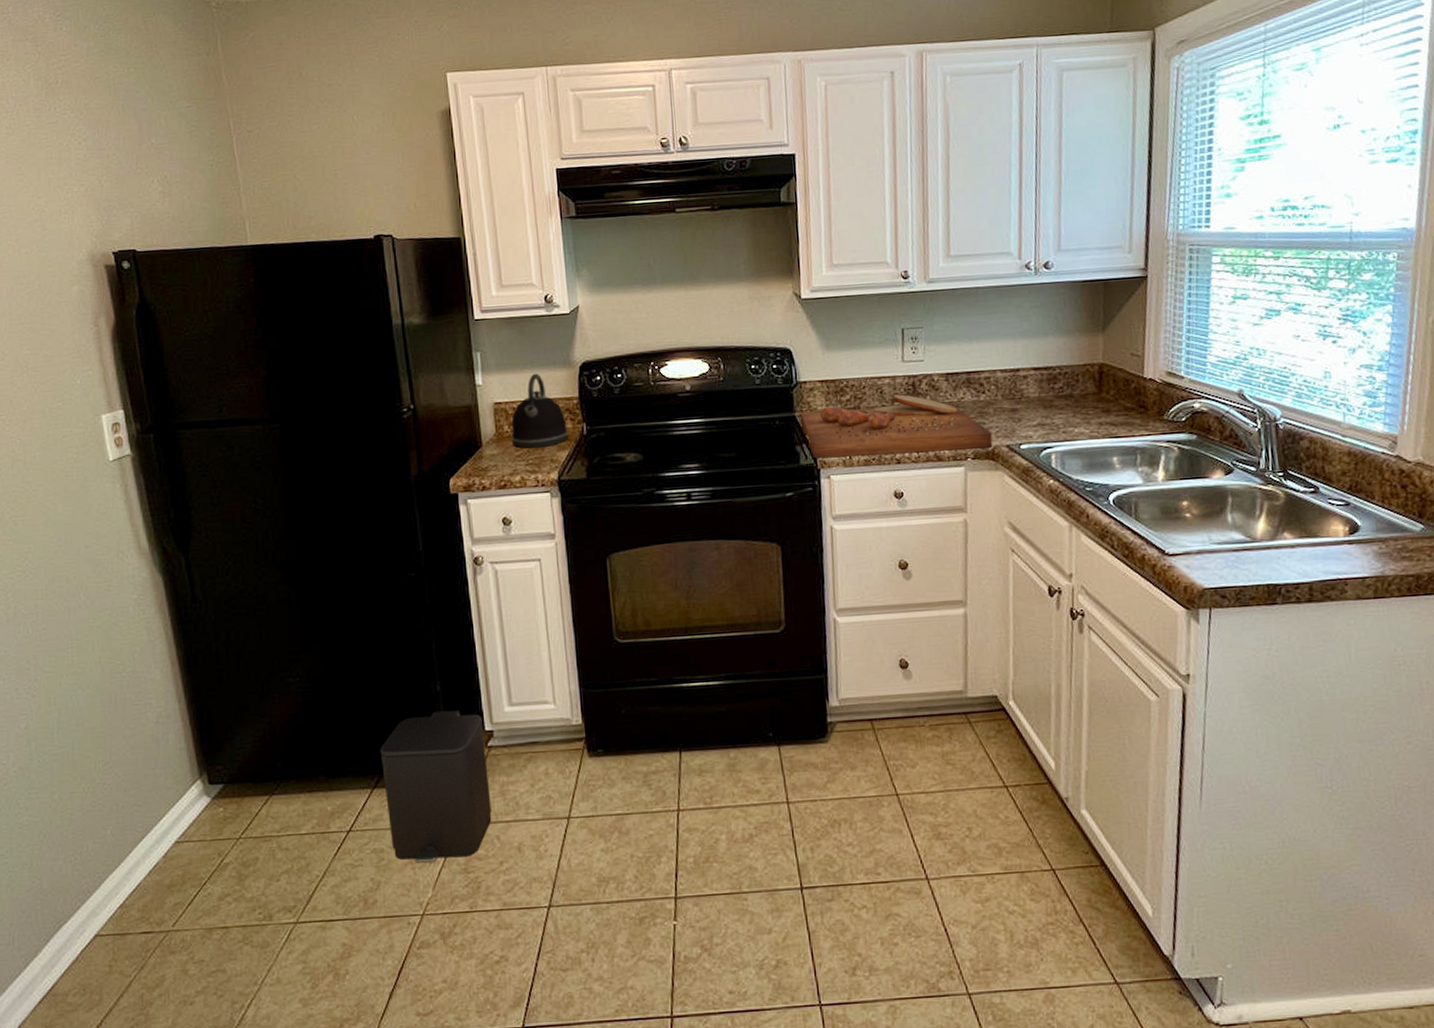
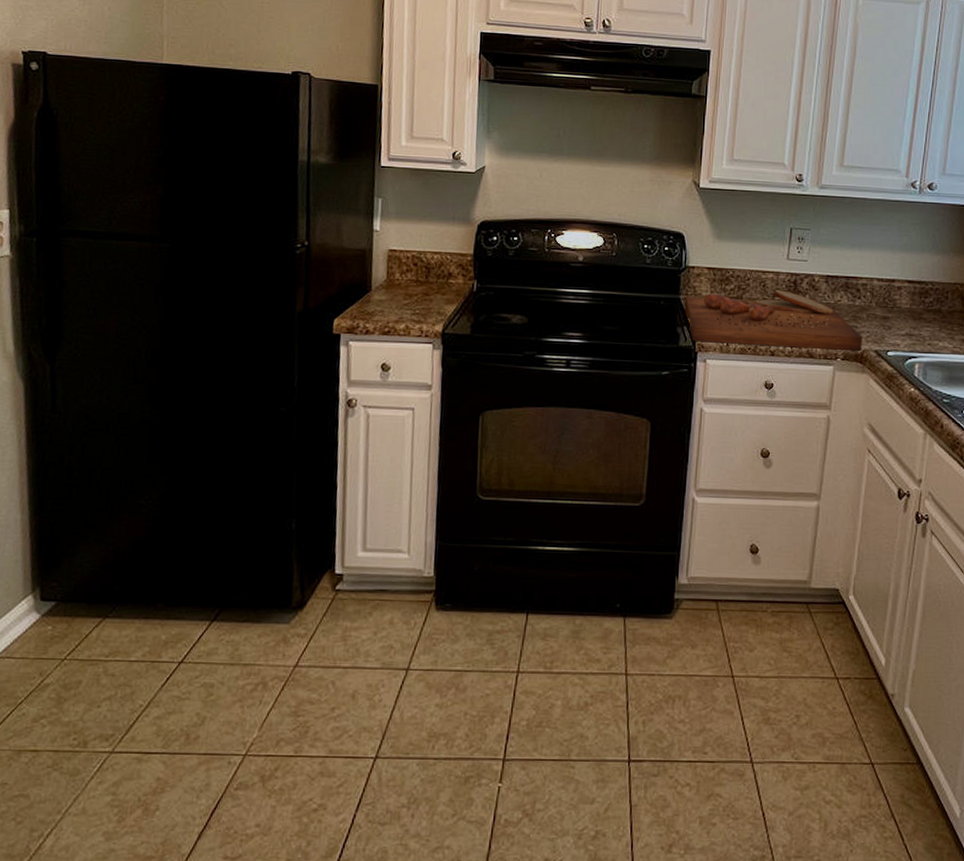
pedal bin: present [380,710,492,864] -> none [223,548,334,703]
kettle: present [511,373,569,449] -> none [401,225,459,299]

